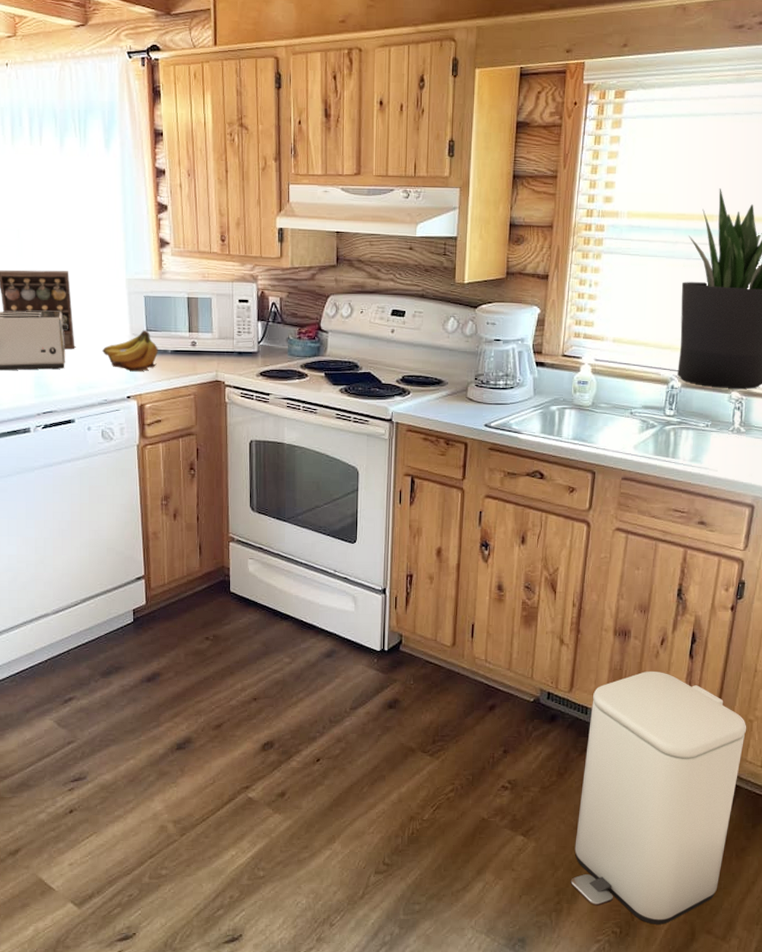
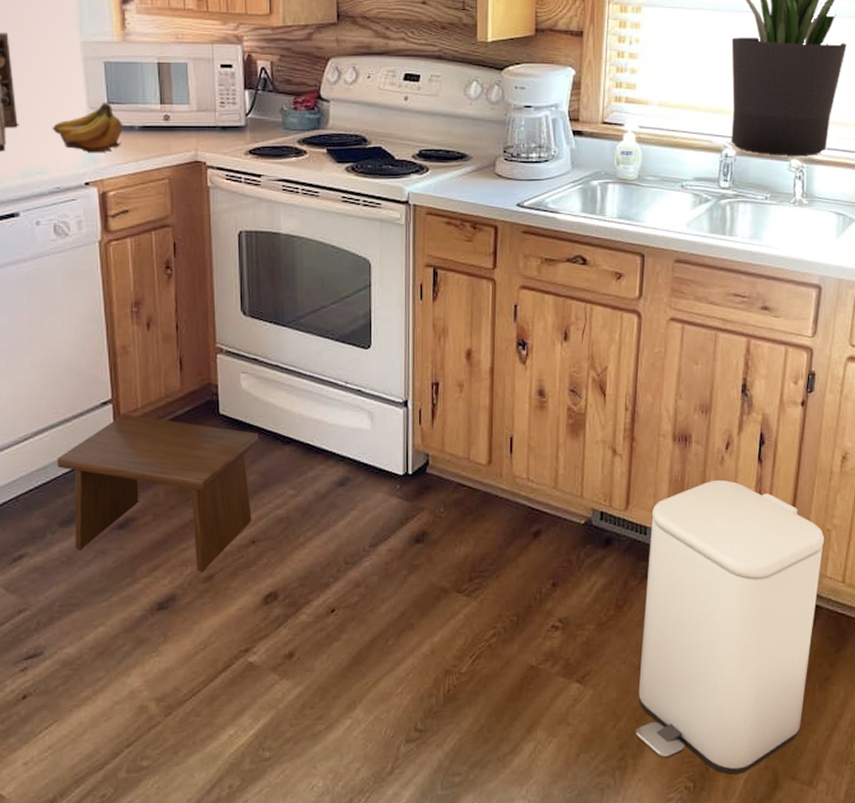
step stool: none [100,588,262,720] -> present [56,414,259,571]

